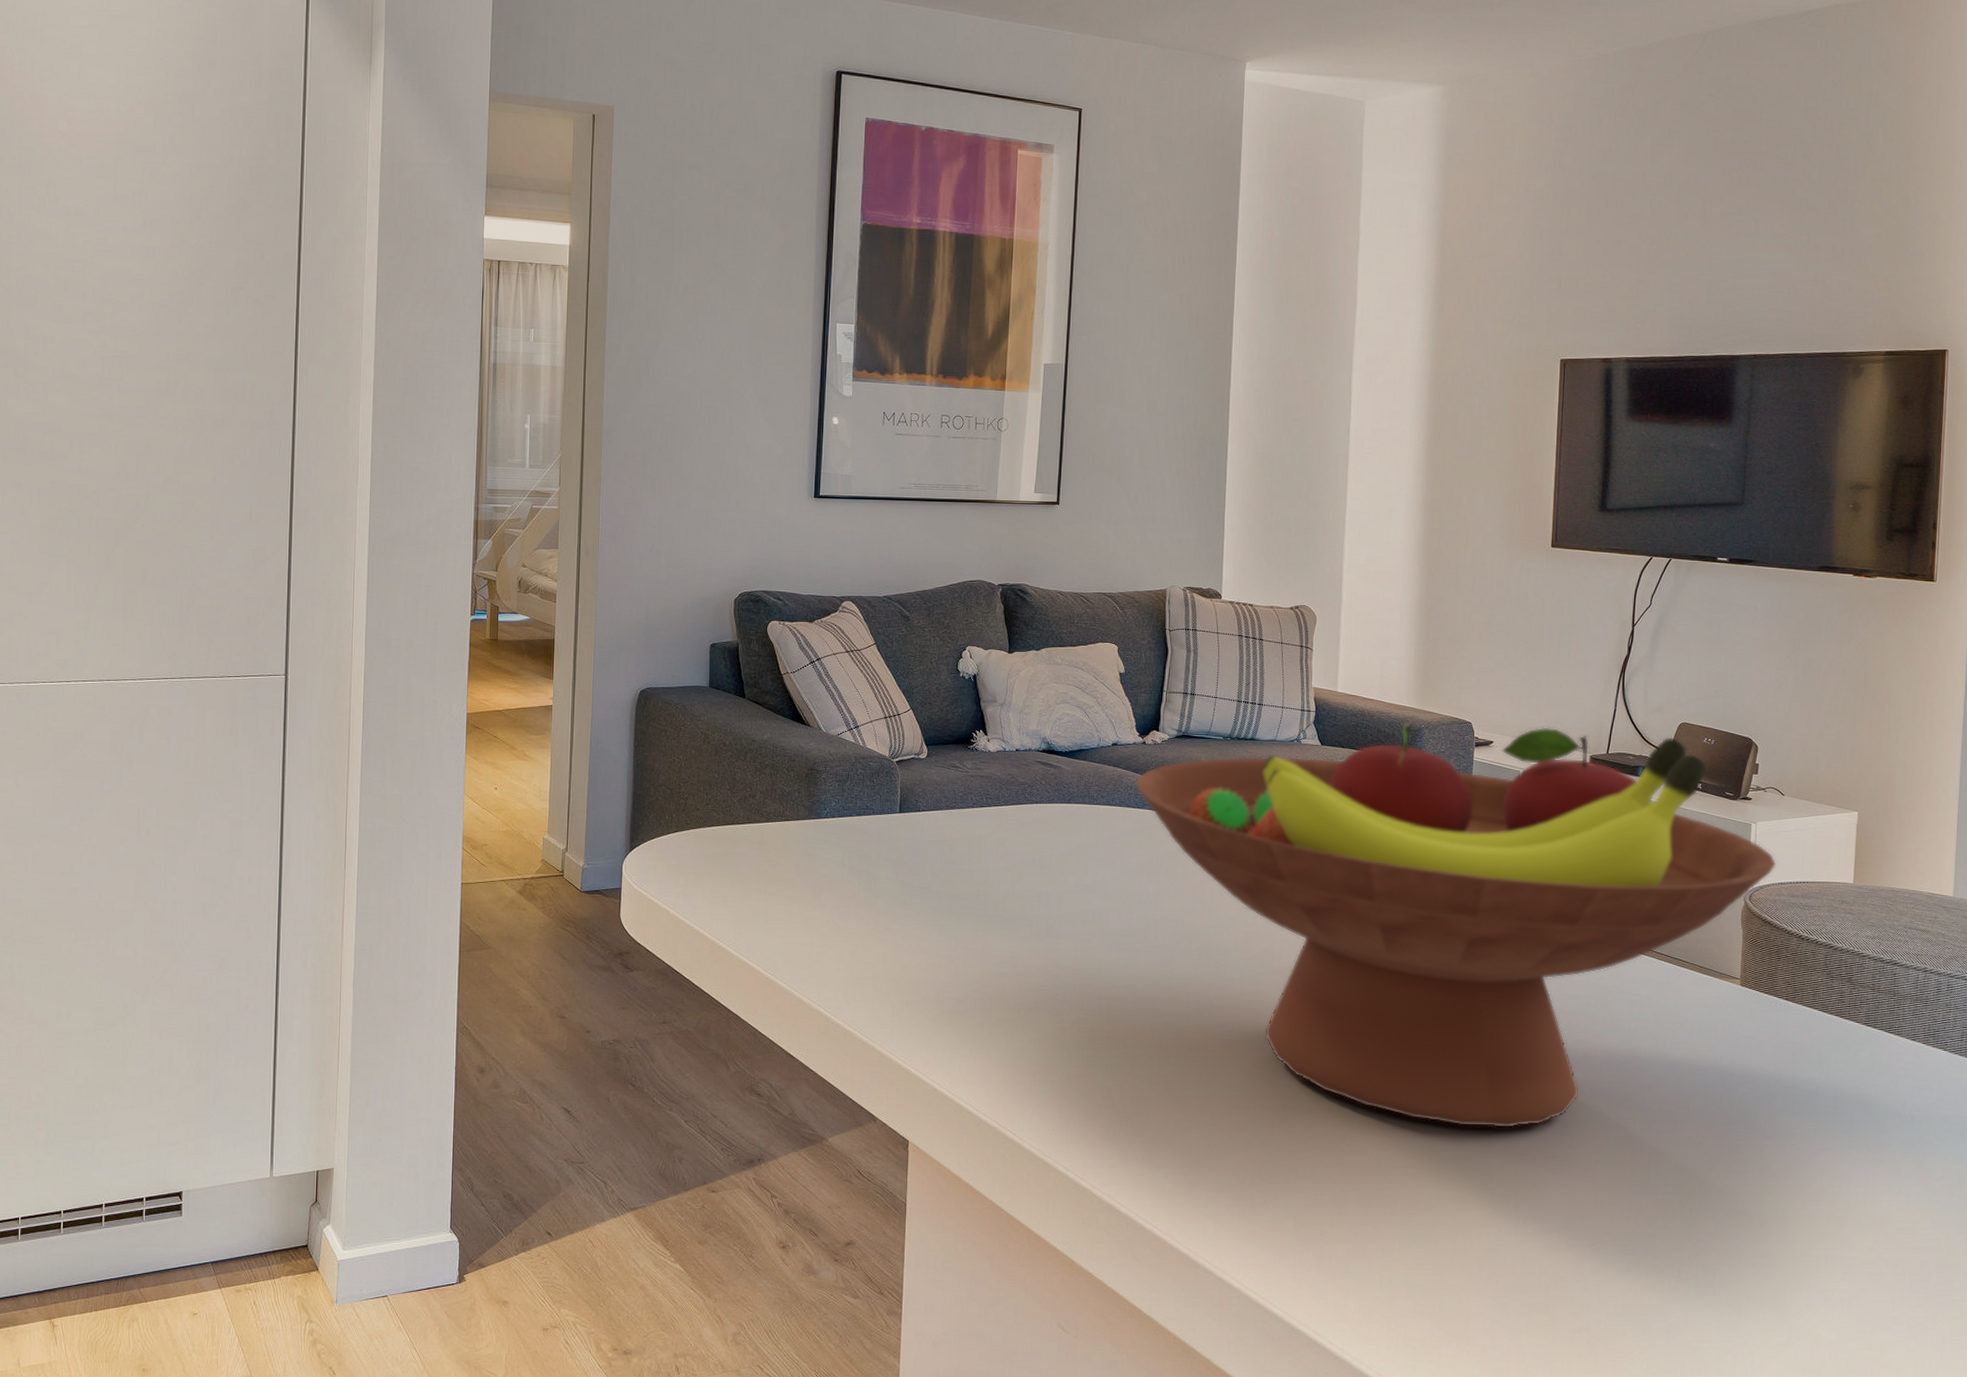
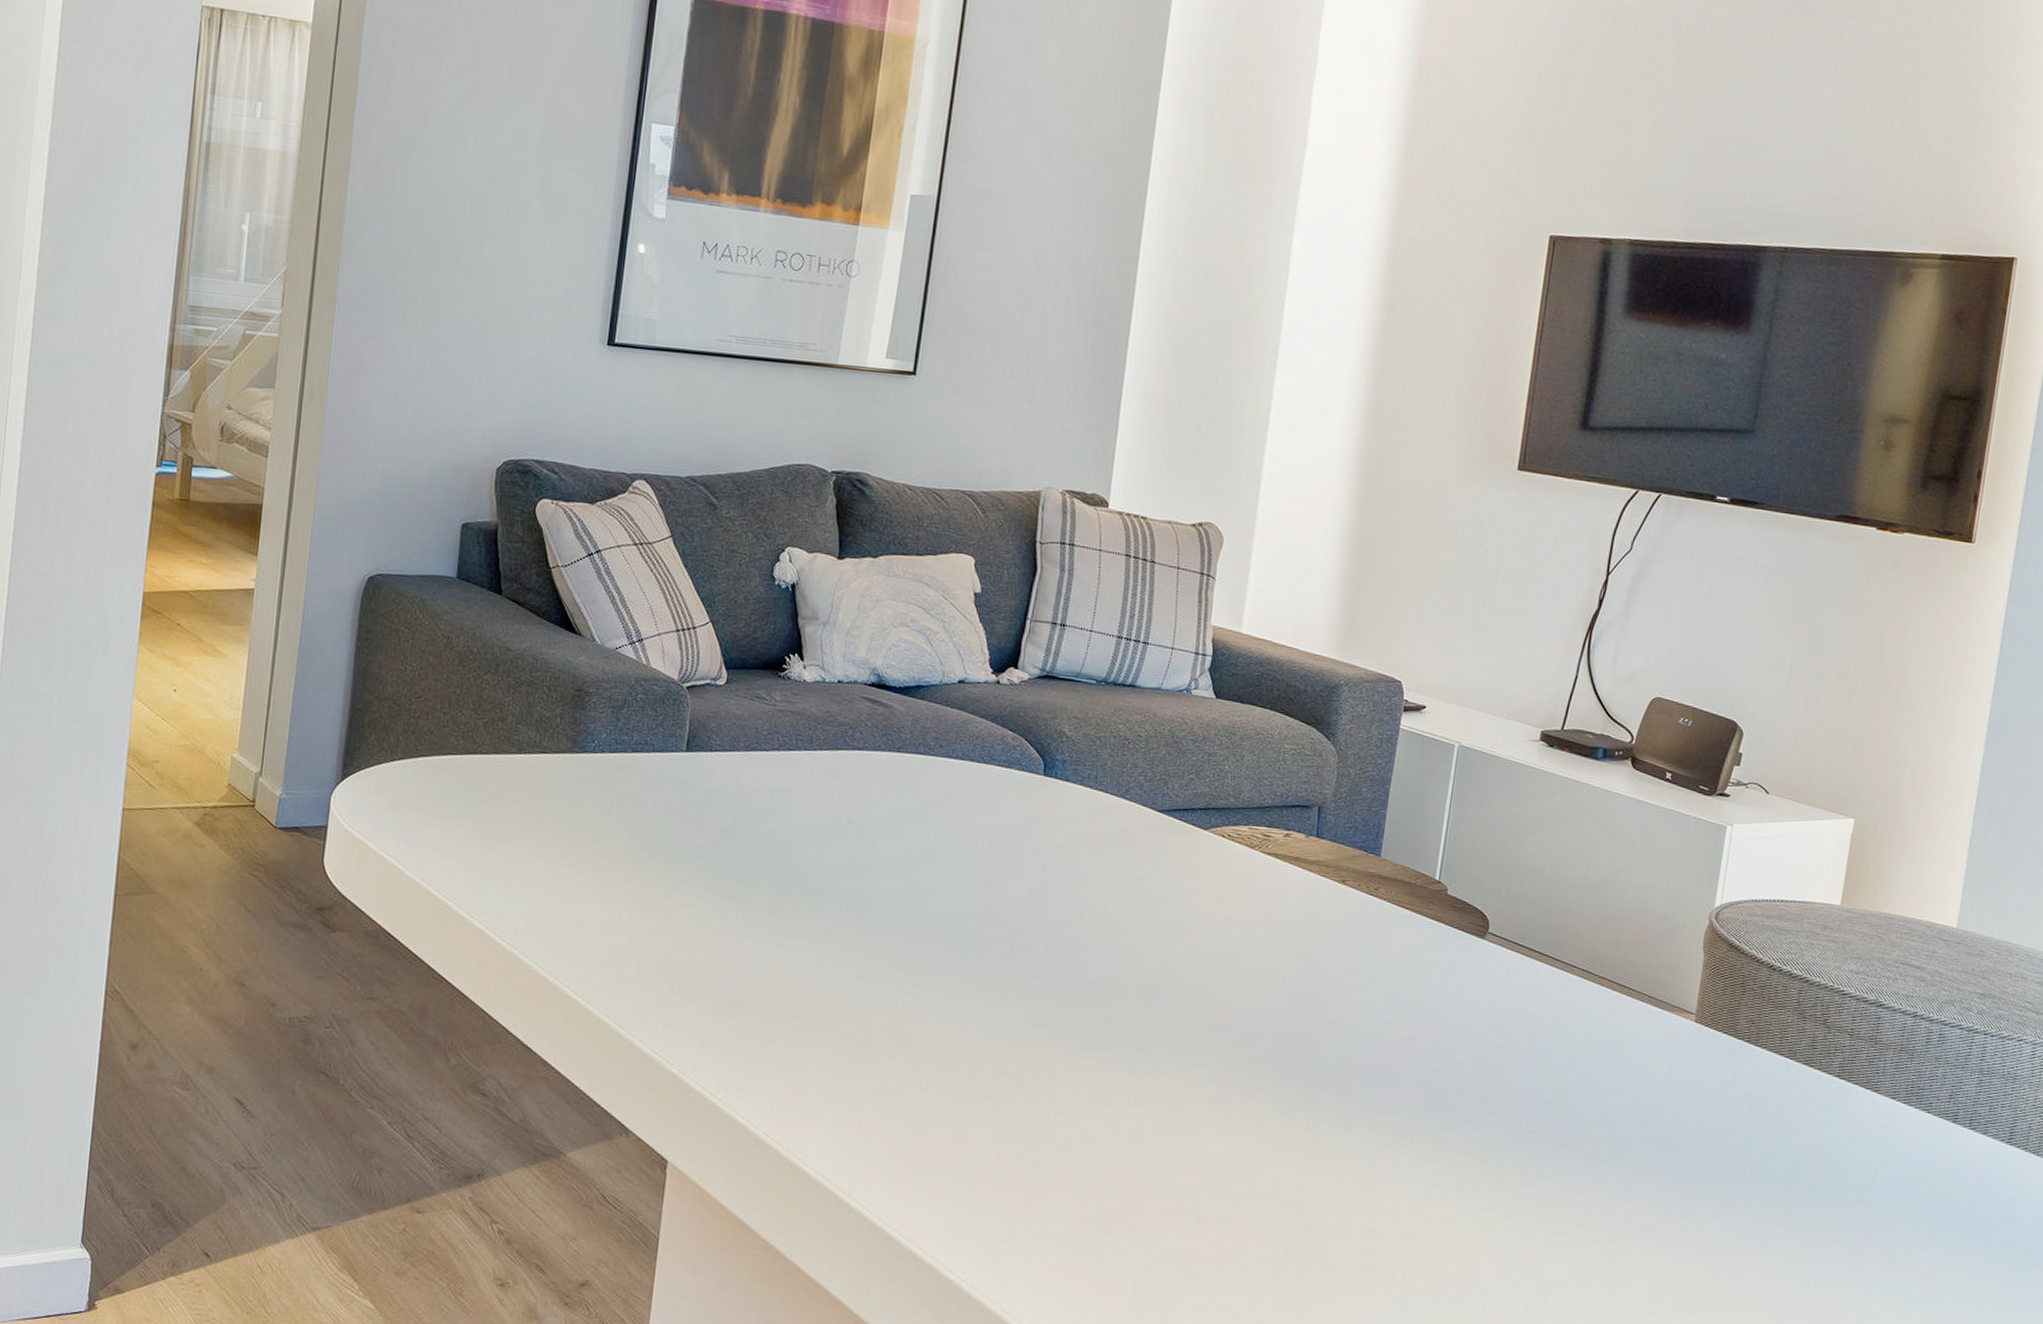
fruit bowl: present [1135,721,1777,1129] -> none [983,675,1752,1182]

